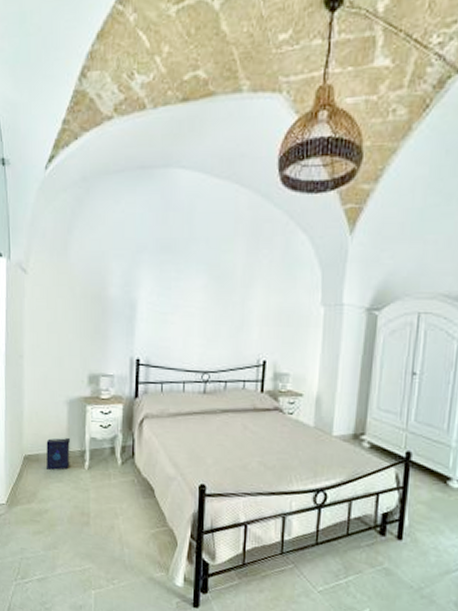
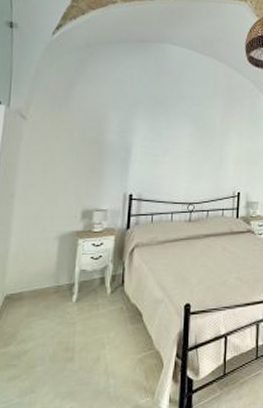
book: present [46,438,70,470] -> none [30,273,58,307]

